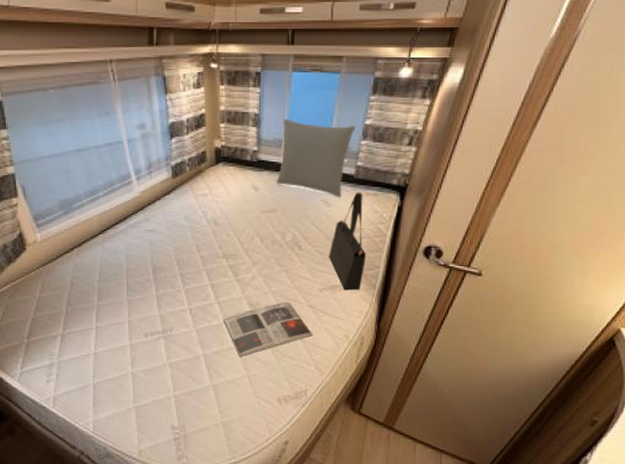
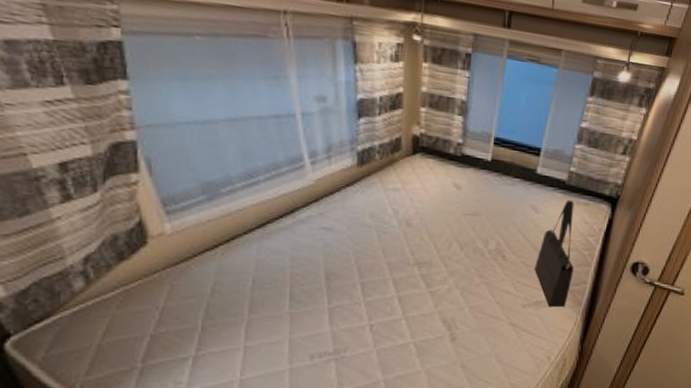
magazine: present [223,301,313,356] -> none [411,318,513,381]
pillow: present [276,118,355,198] -> none [481,110,571,205]

